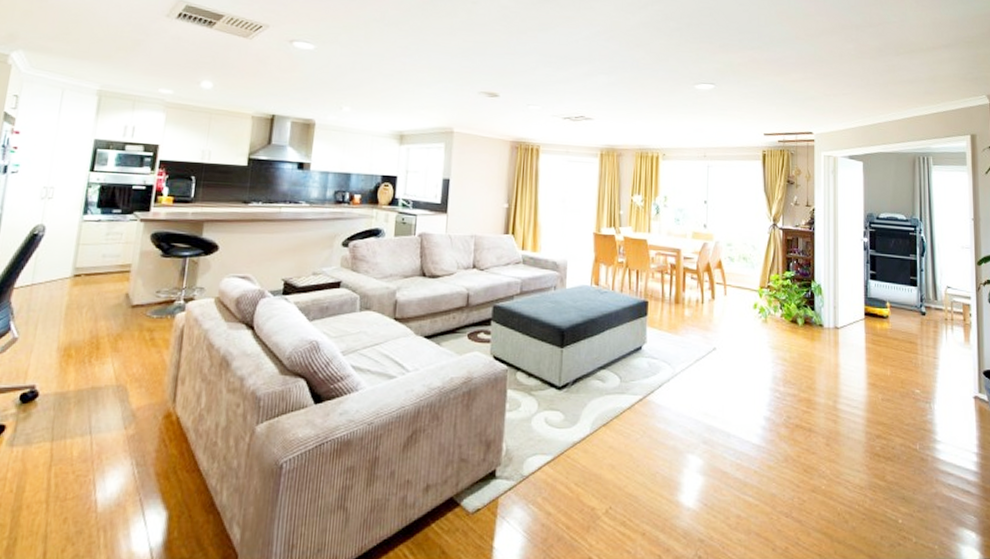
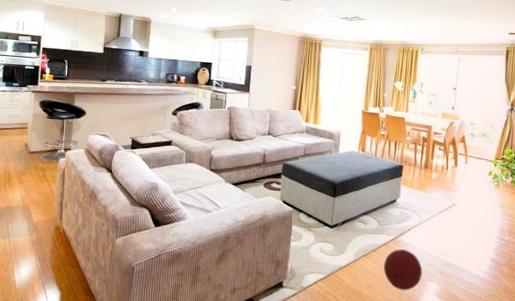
ball: none [630,413,680,469] -> present [383,249,423,291]

